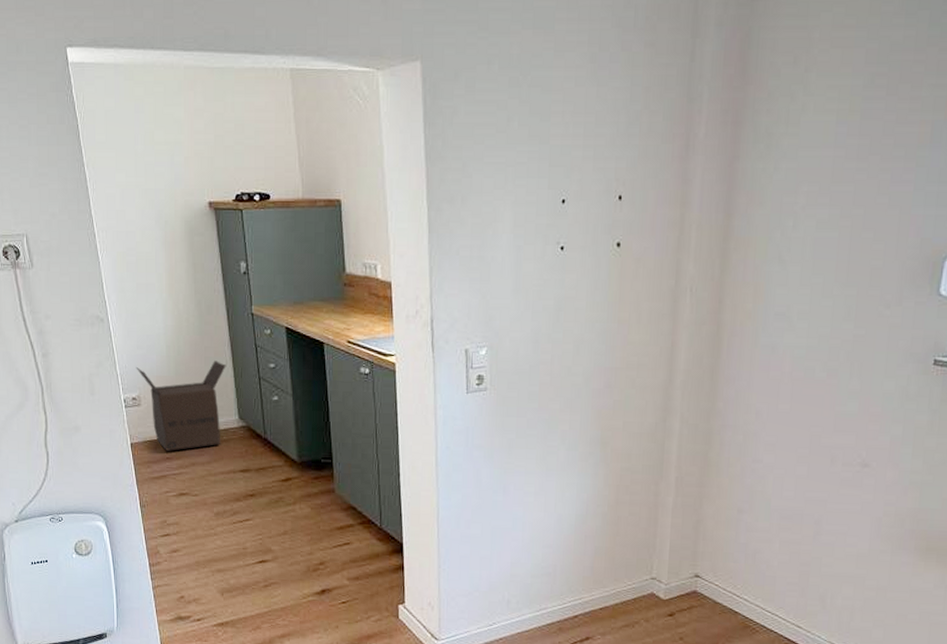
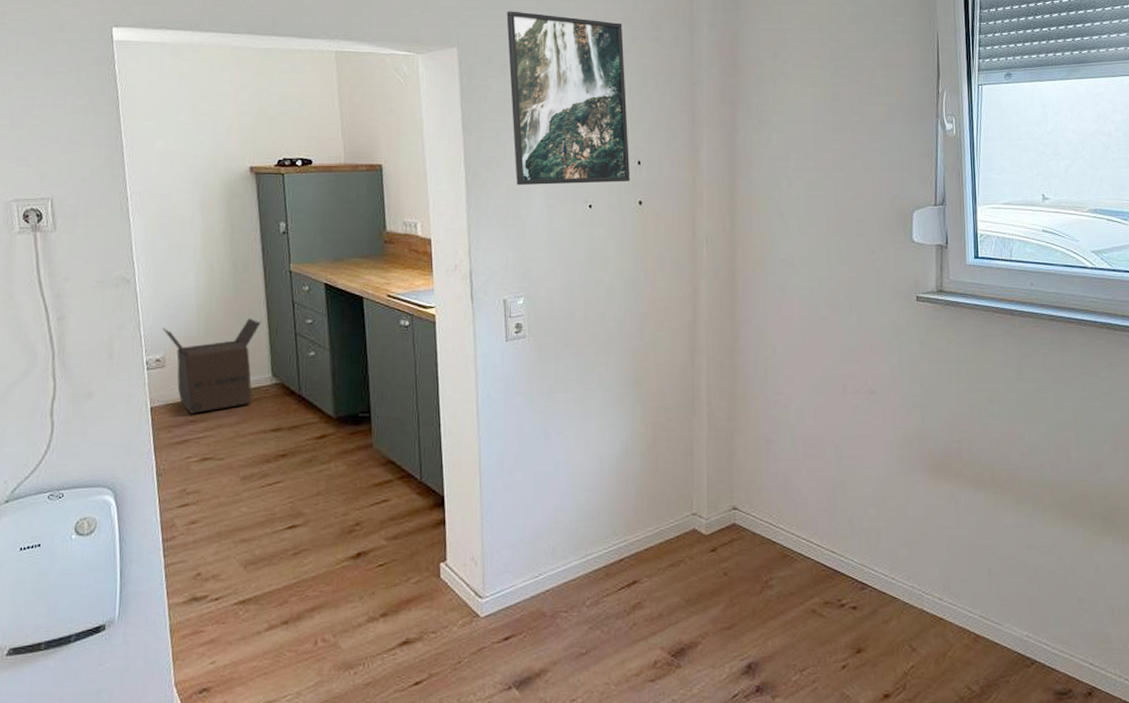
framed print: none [476,13,611,224] -> present [506,11,631,186]

